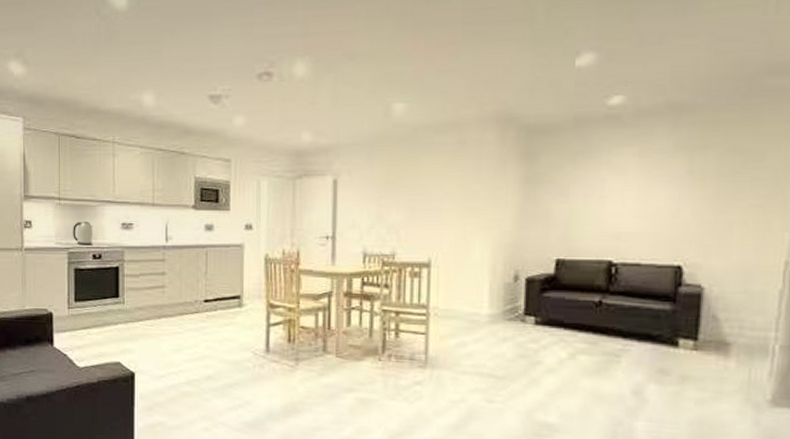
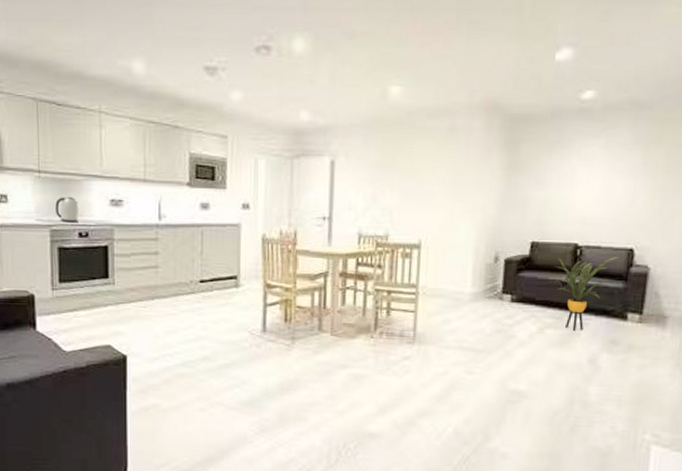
house plant: none [585,274,665,359] -> present [555,256,620,332]

